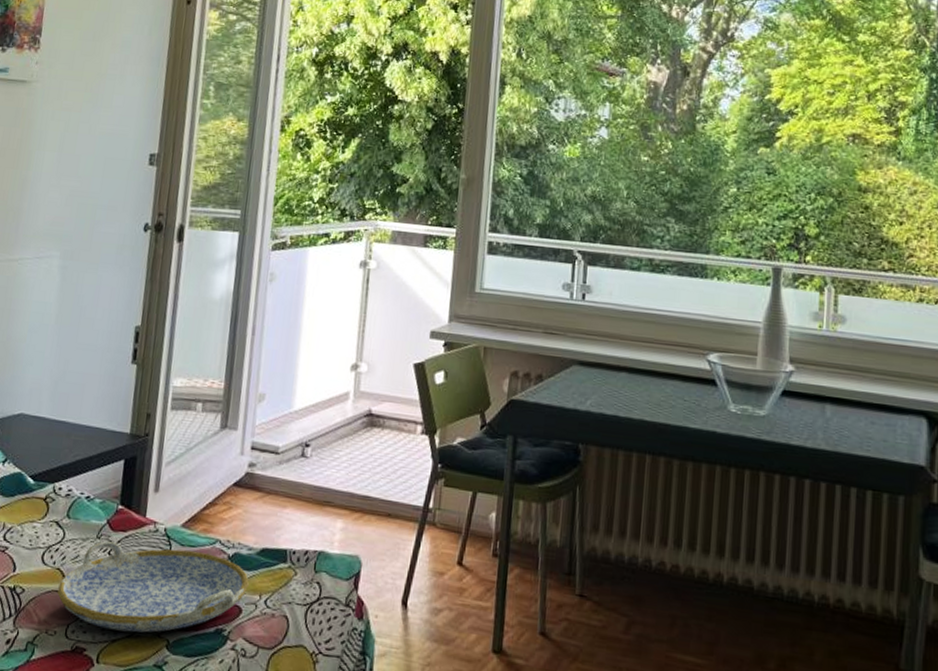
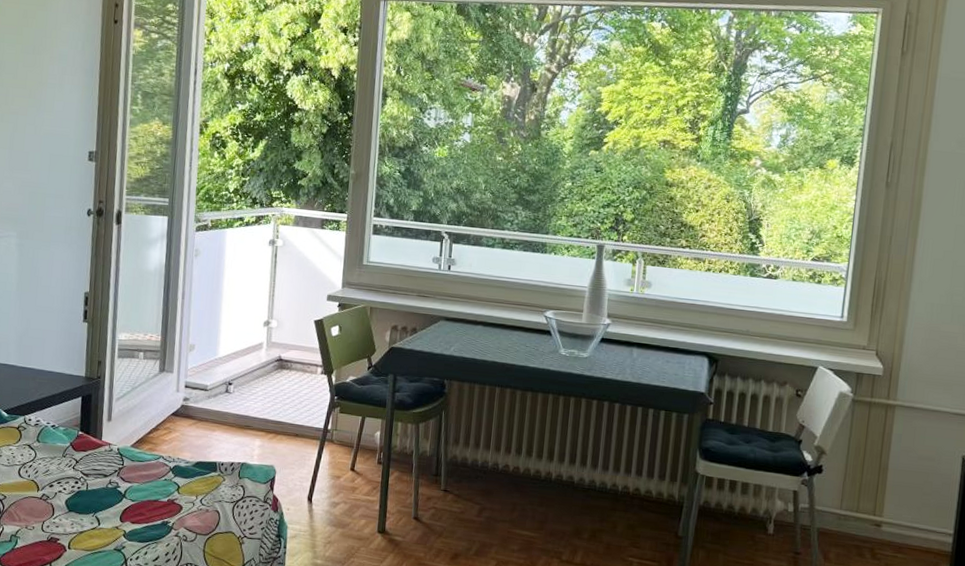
serving tray: present [57,541,249,633] -> none [33,459,187,526]

